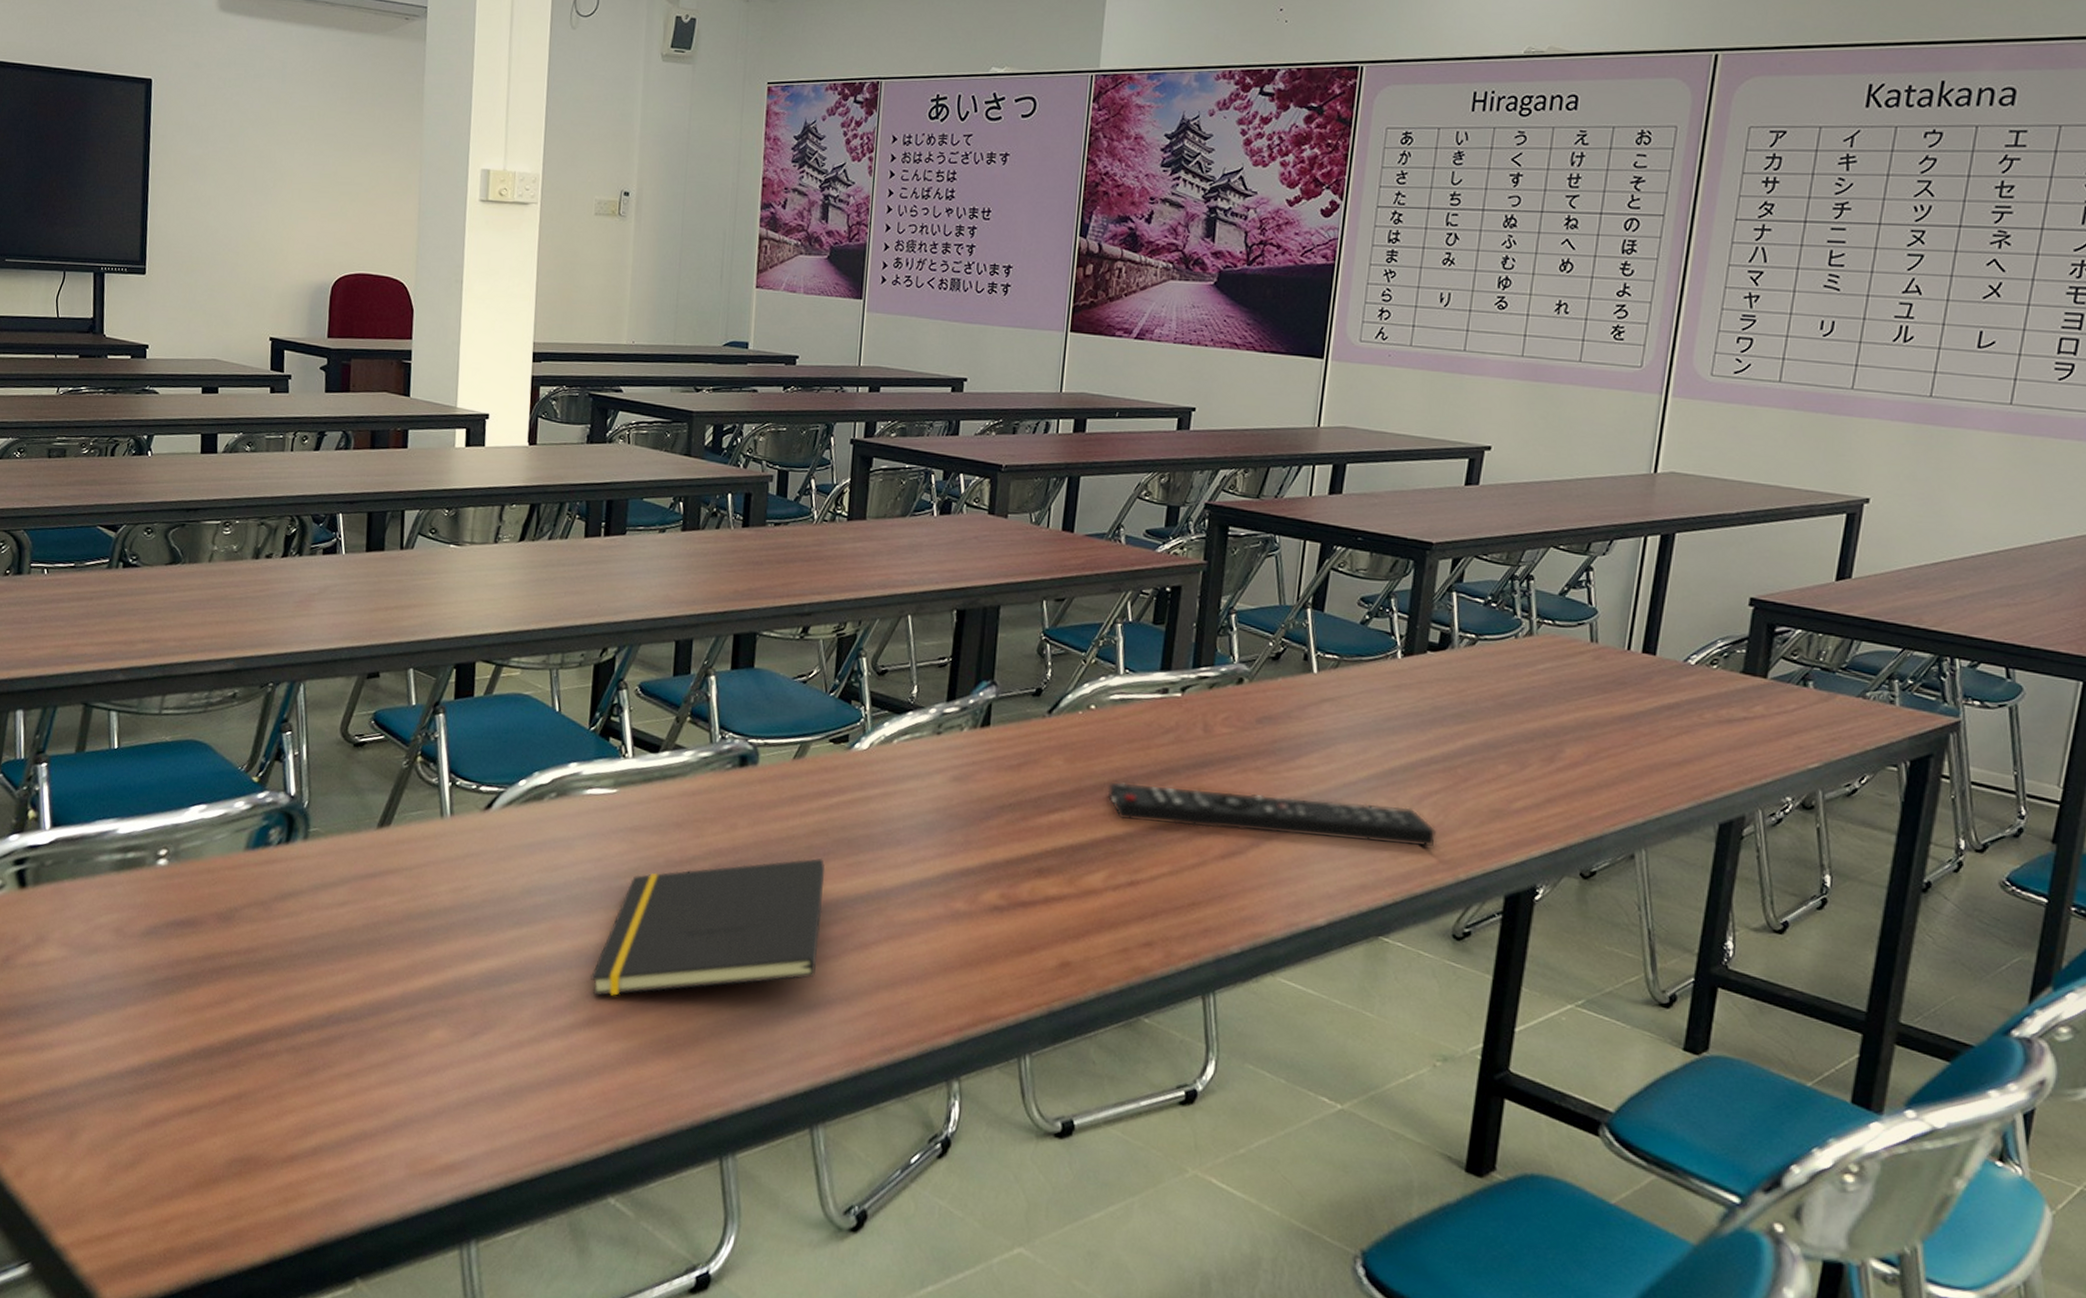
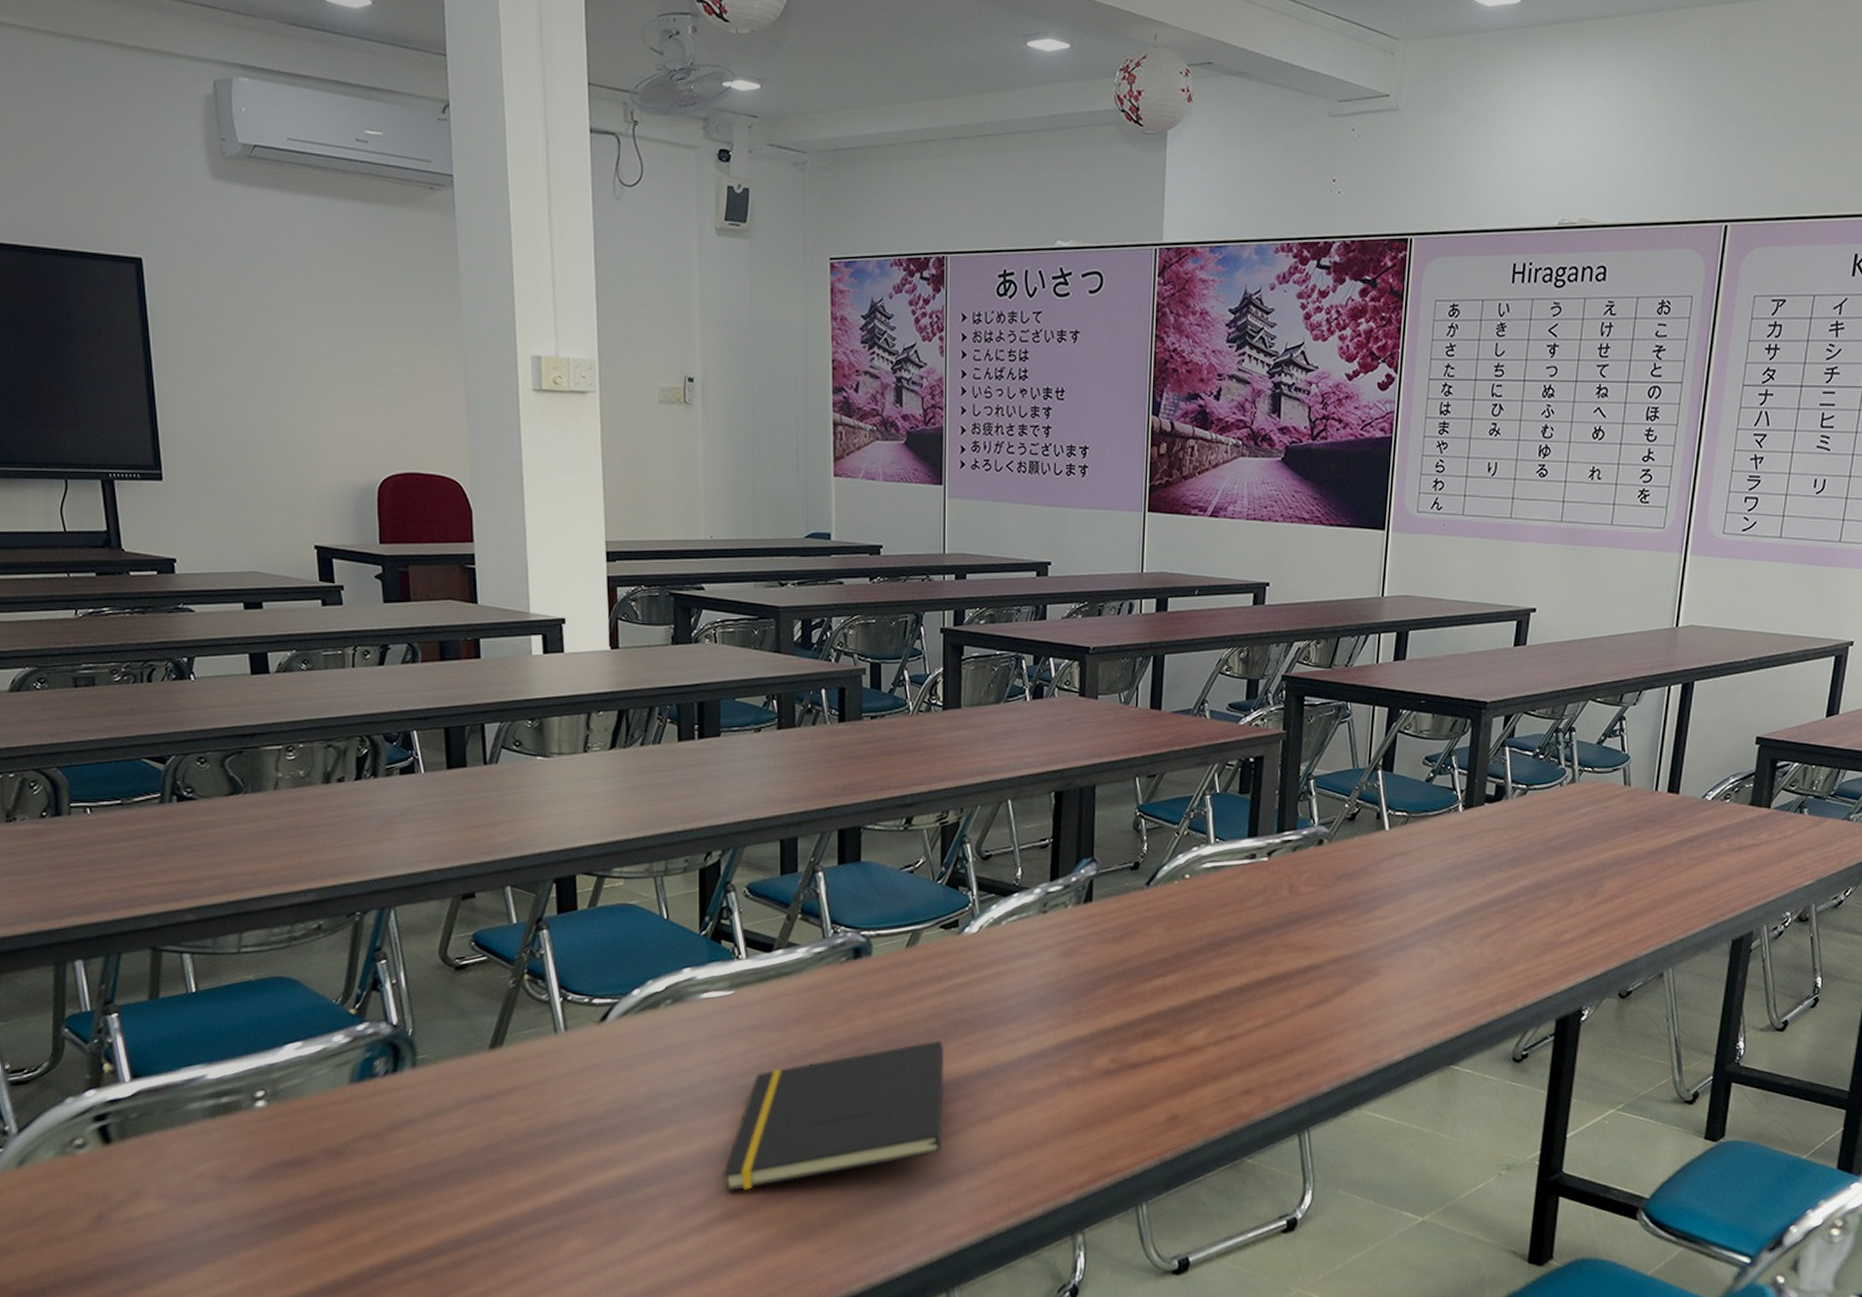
remote control: present [1107,781,1437,846] -> none [1204,945,1497,982]

